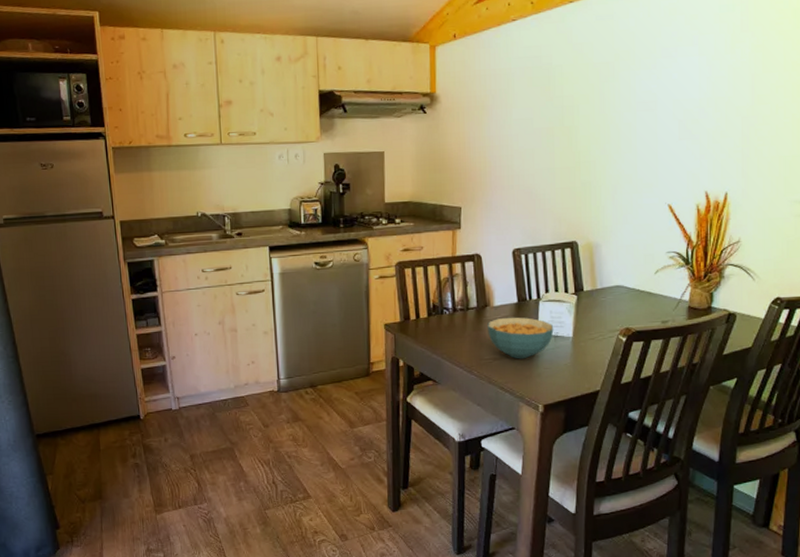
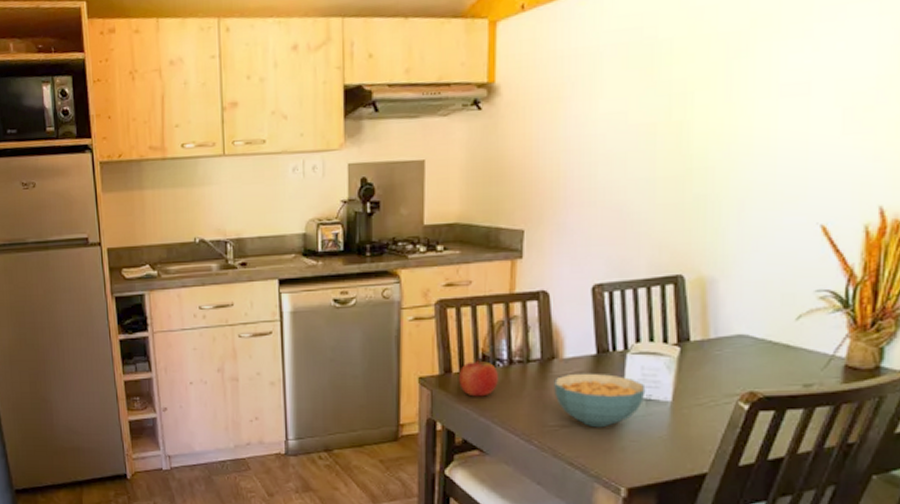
fruit: none [416,309,447,338] -> present [459,360,500,397]

